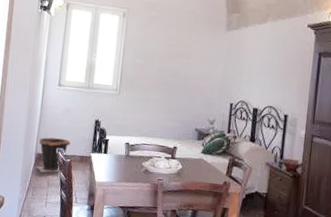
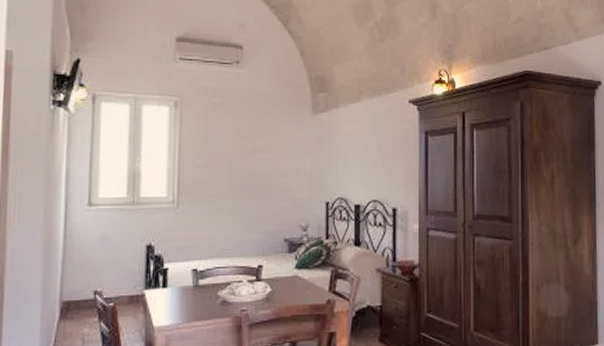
waste bin: present [37,135,71,173] -> none [63,274,113,327]

